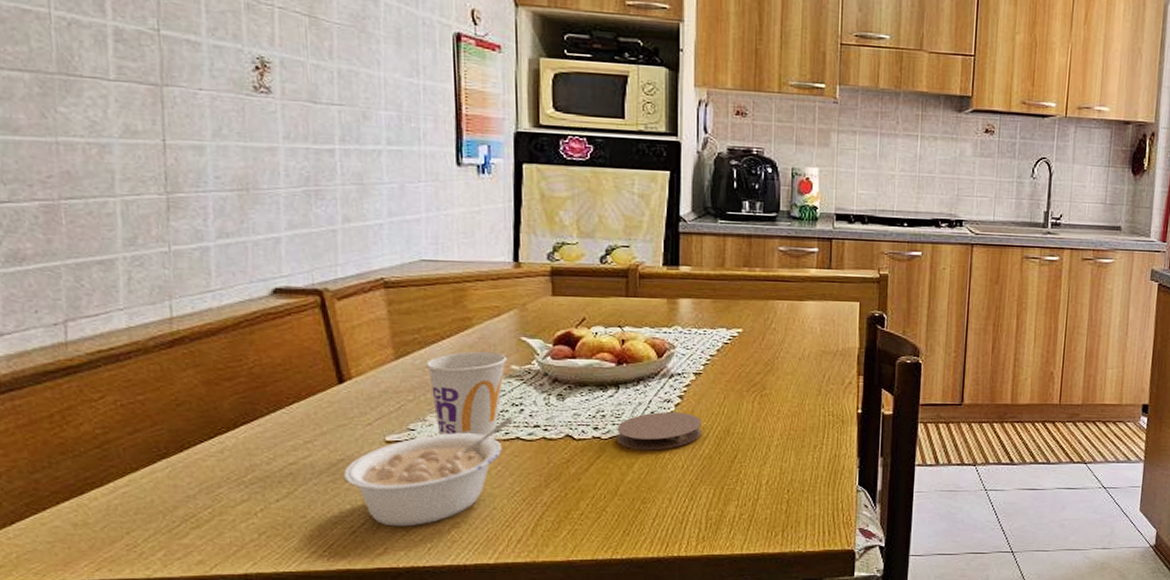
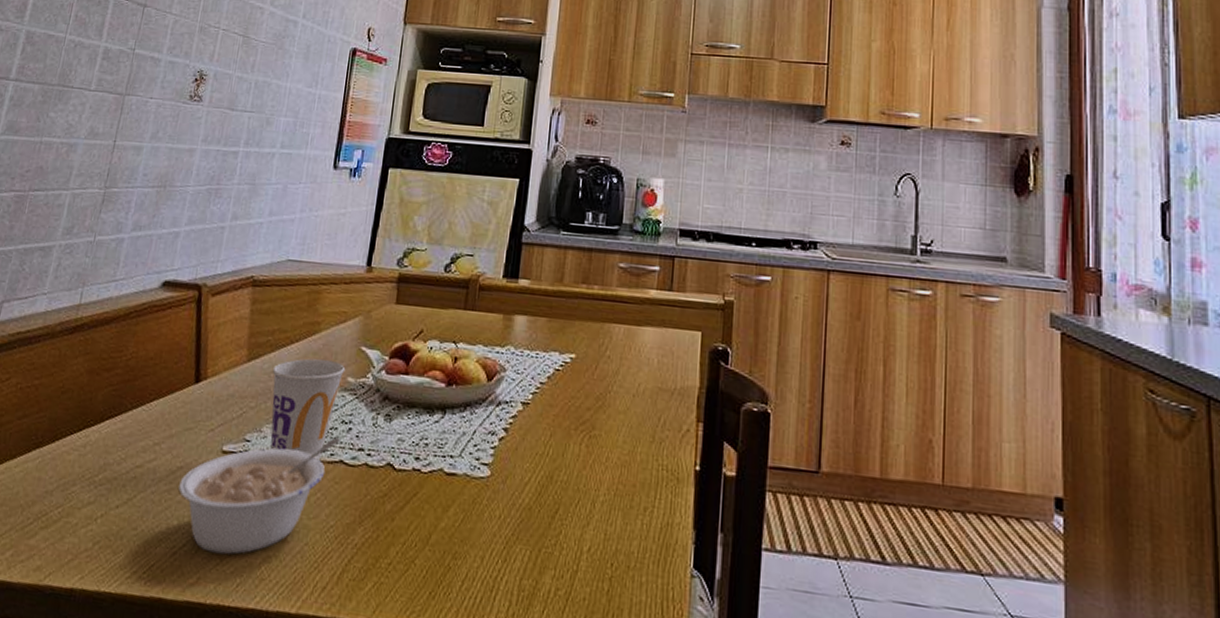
coaster: present [617,412,701,450] -> none [436,445,524,493]

